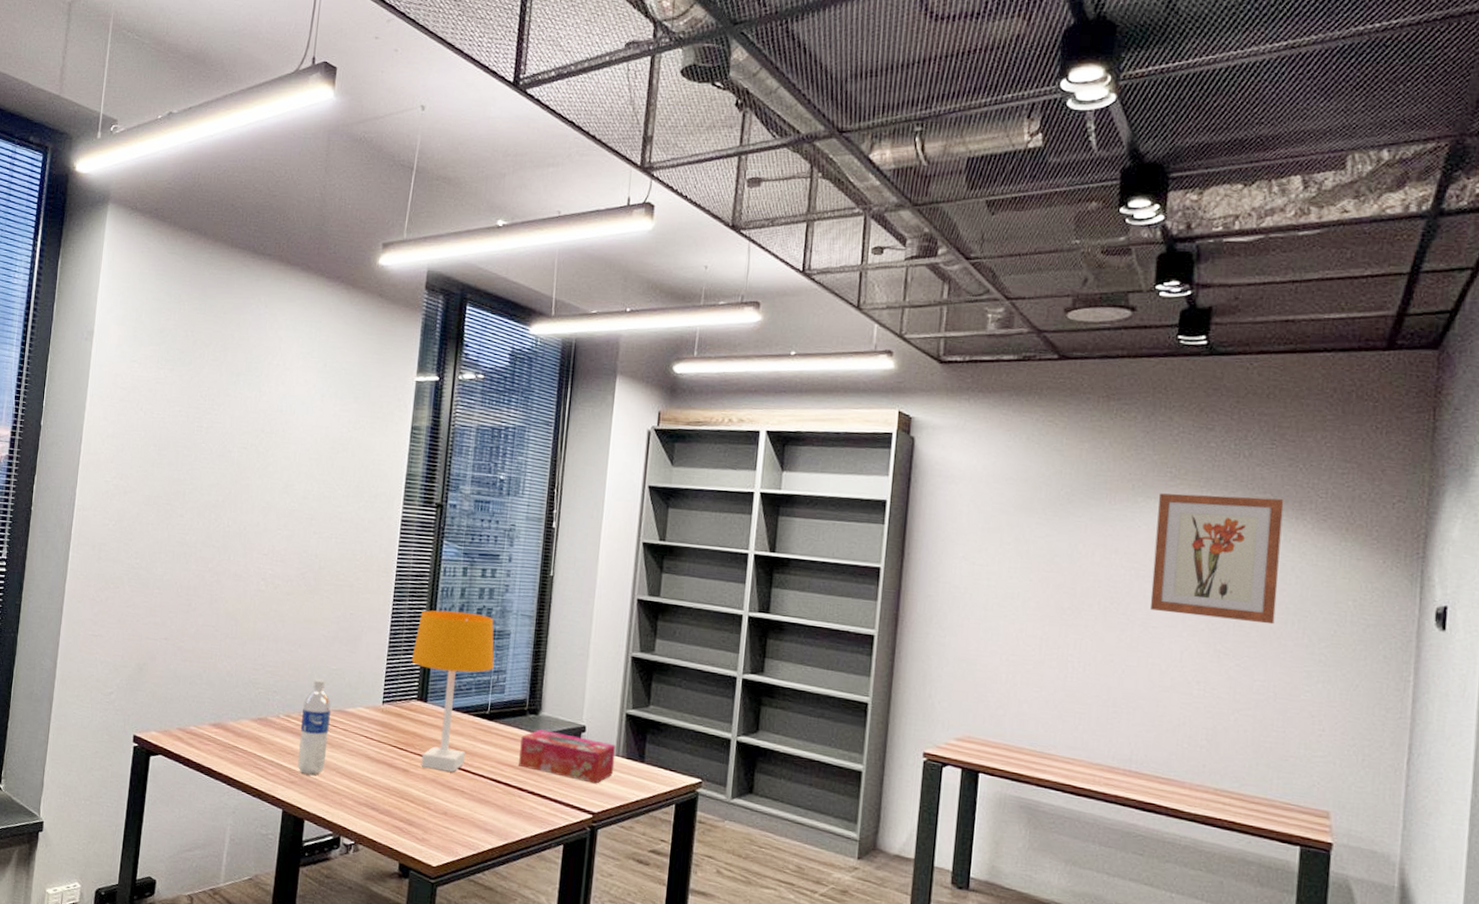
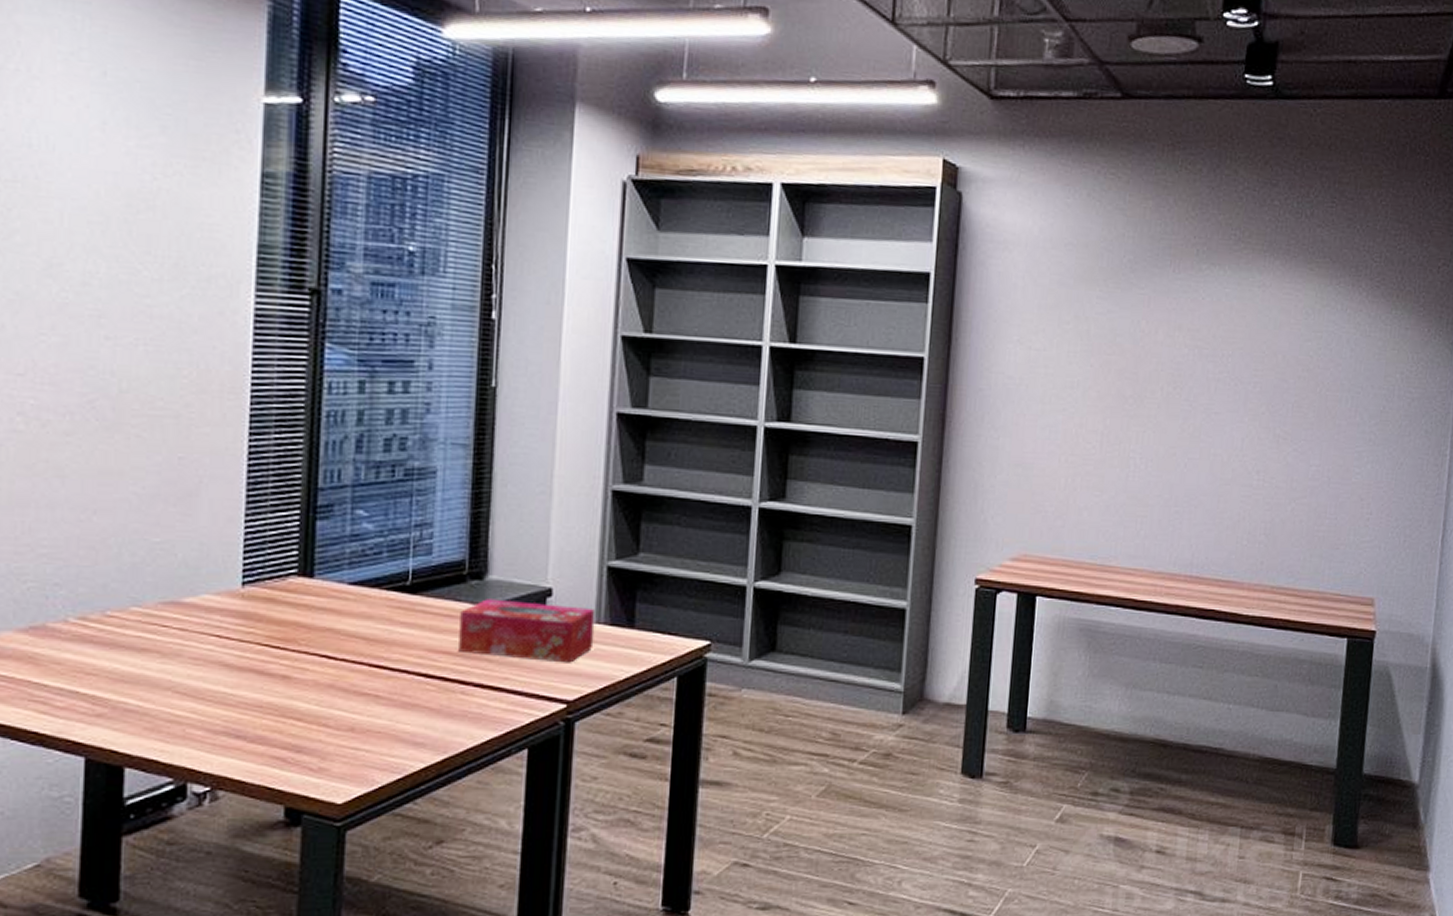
water bottle: present [298,679,331,775] -> none [106,559,156,700]
desk lamp: present [411,610,494,772] -> none [285,444,414,671]
wall art: present [1150,493,1284,625] -> none [1212,259,1342,403]

